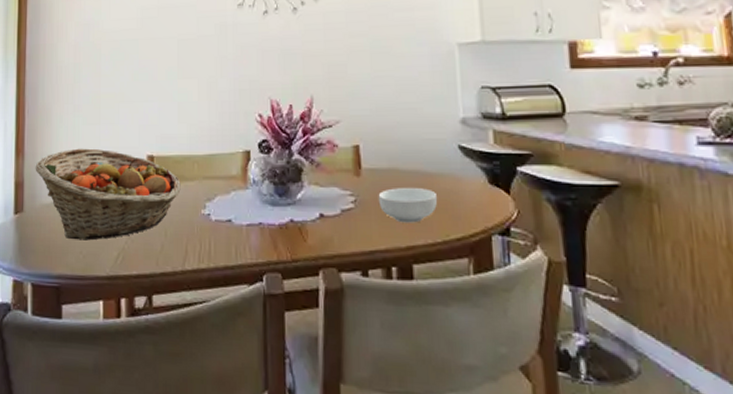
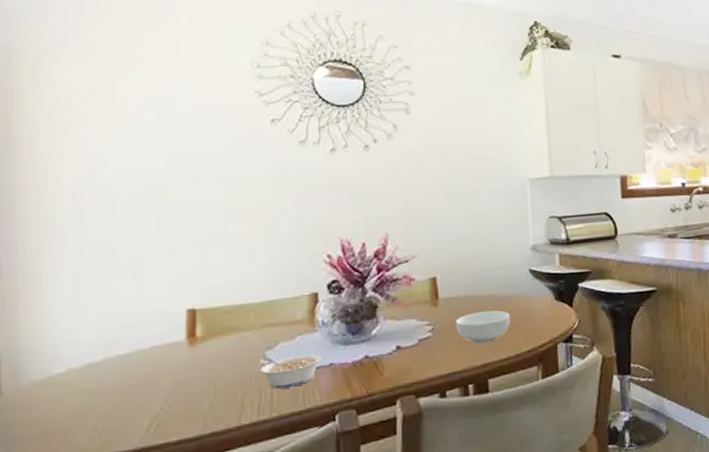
fruit basket: present [35,148,181,241] -> none [17,308,233,417]
legume: none [200,208,252,241] -> present [259,354,322,389]

